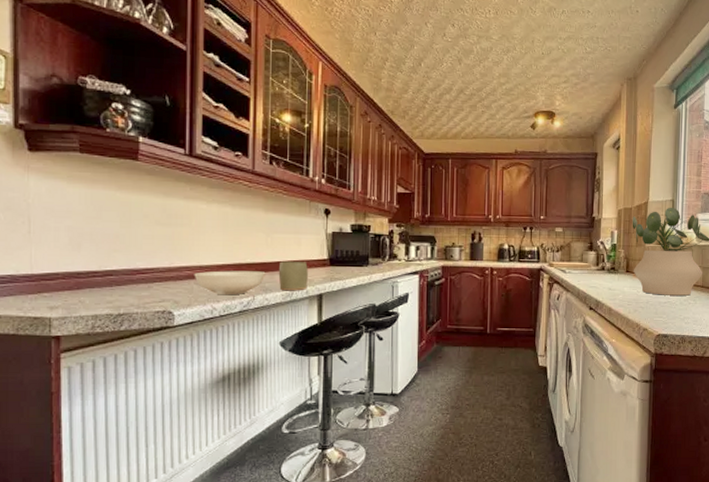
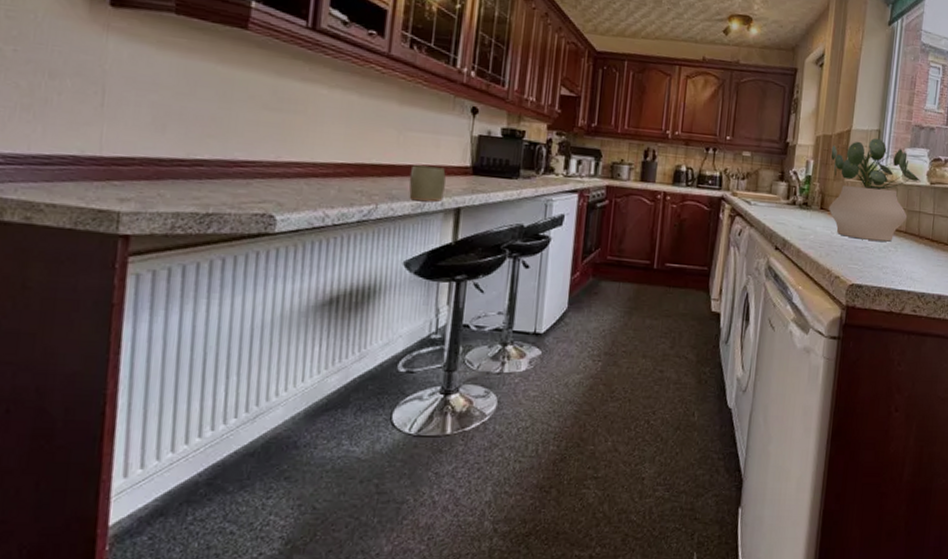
bowl: present [194,270,266,296] -> none [304,170,394,202]

